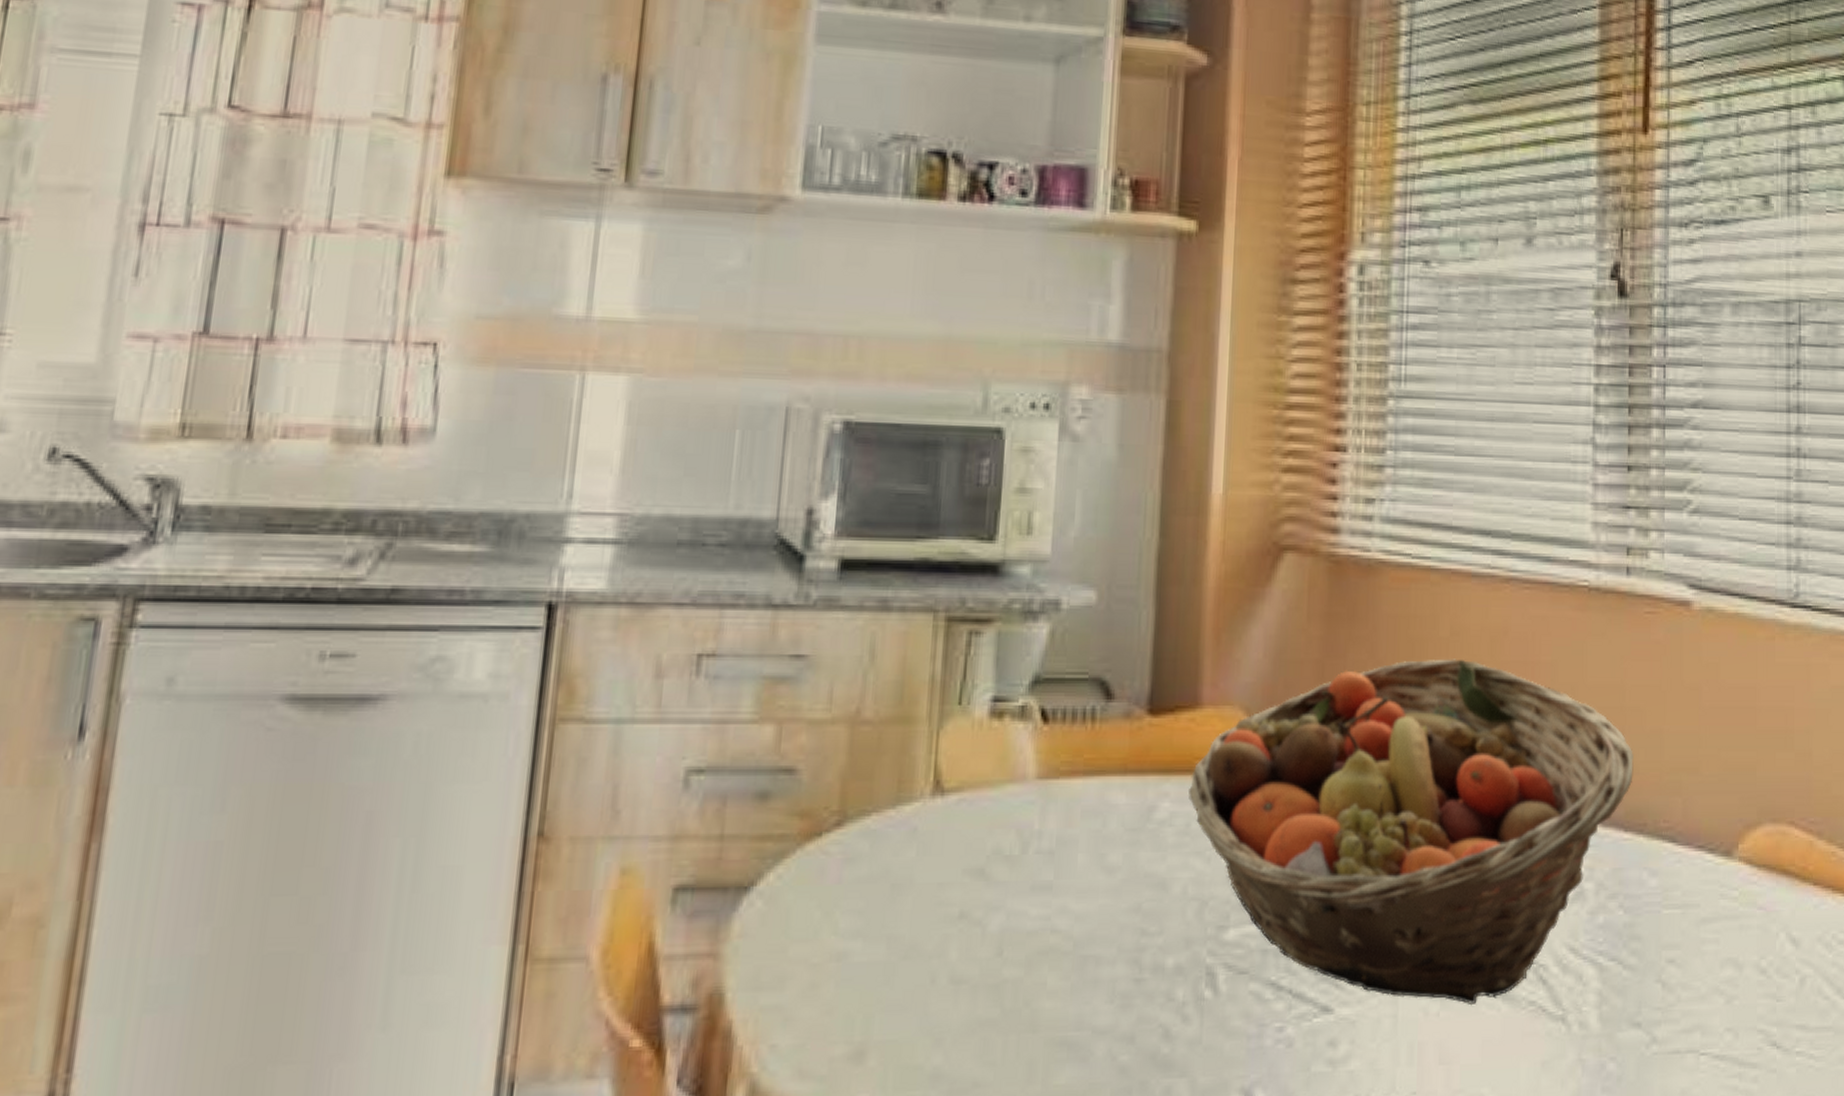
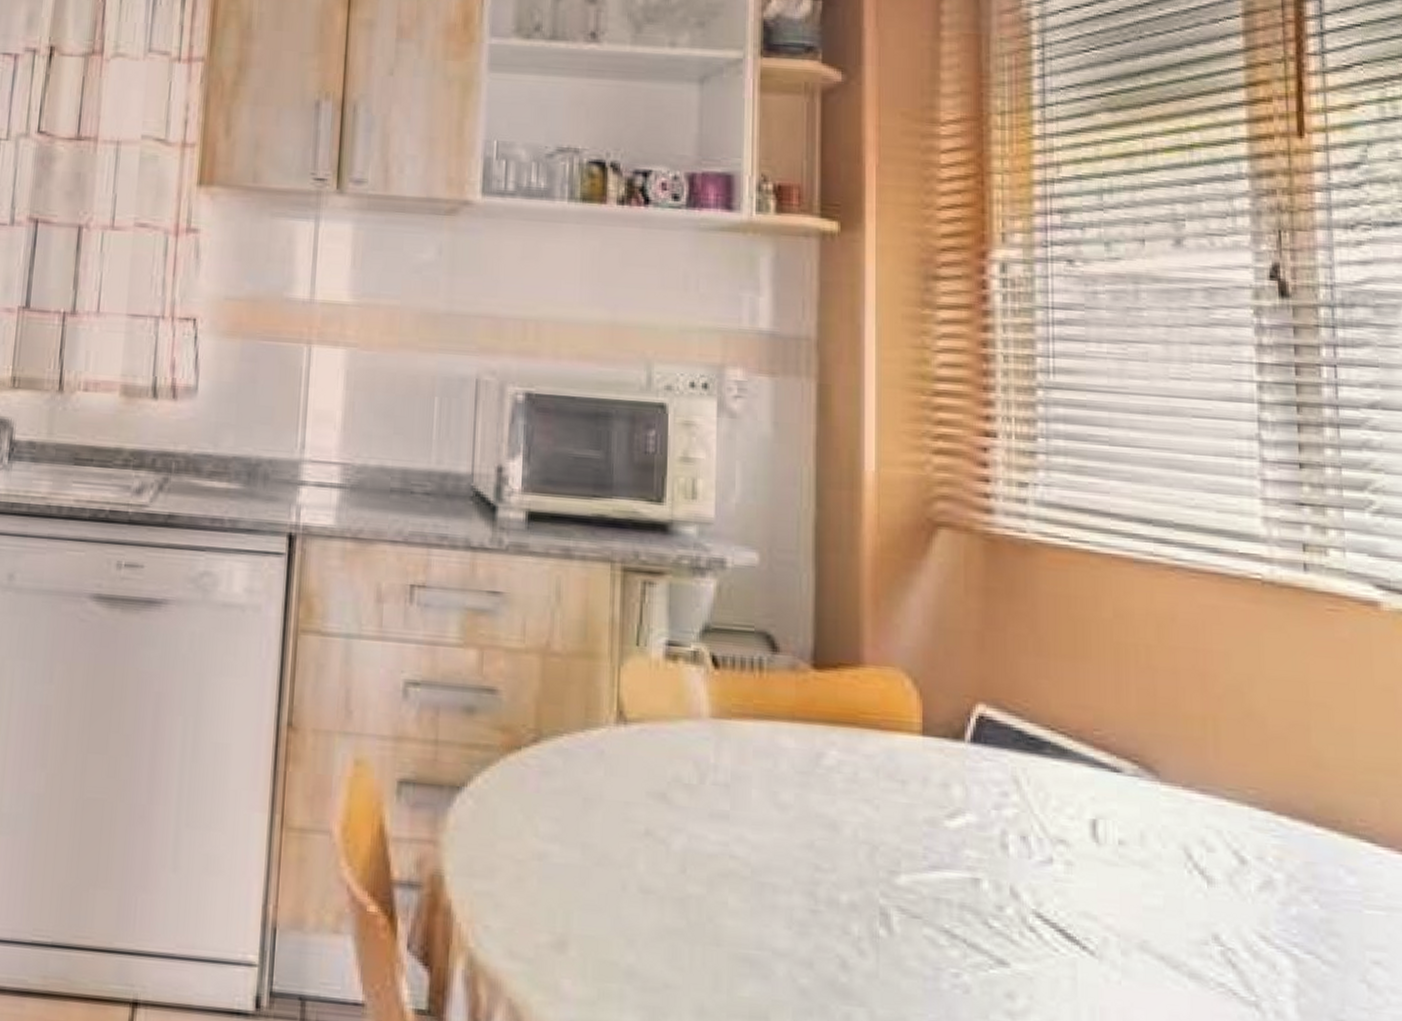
fruit basket: present [1188,659,1634,1006] -> none [855,639,1323,979]

